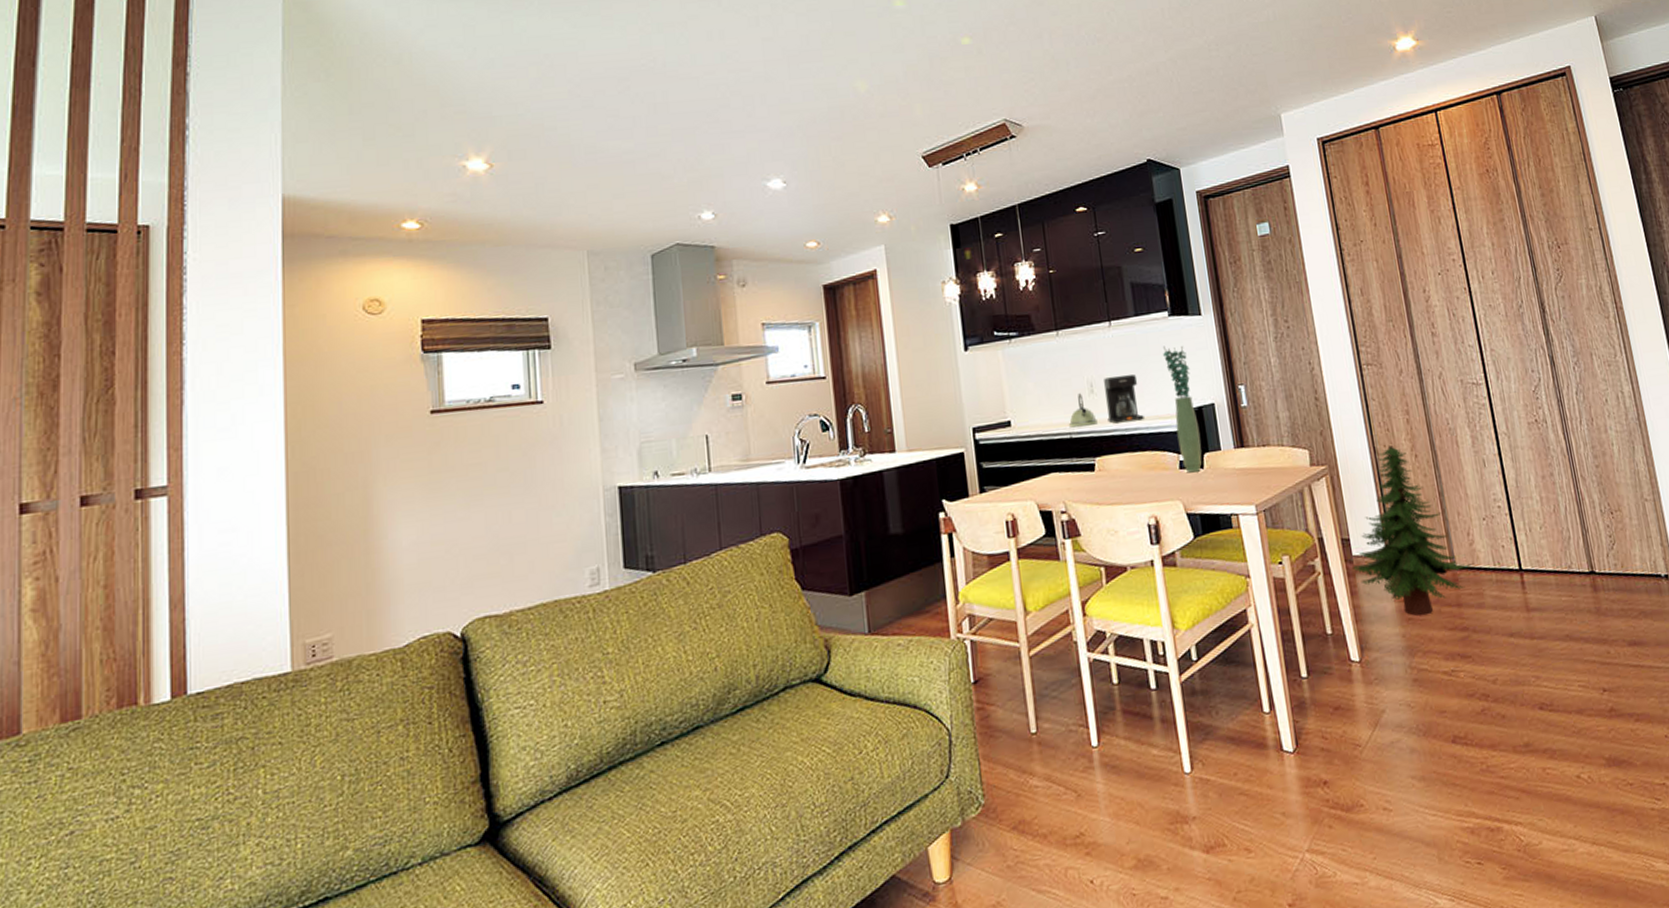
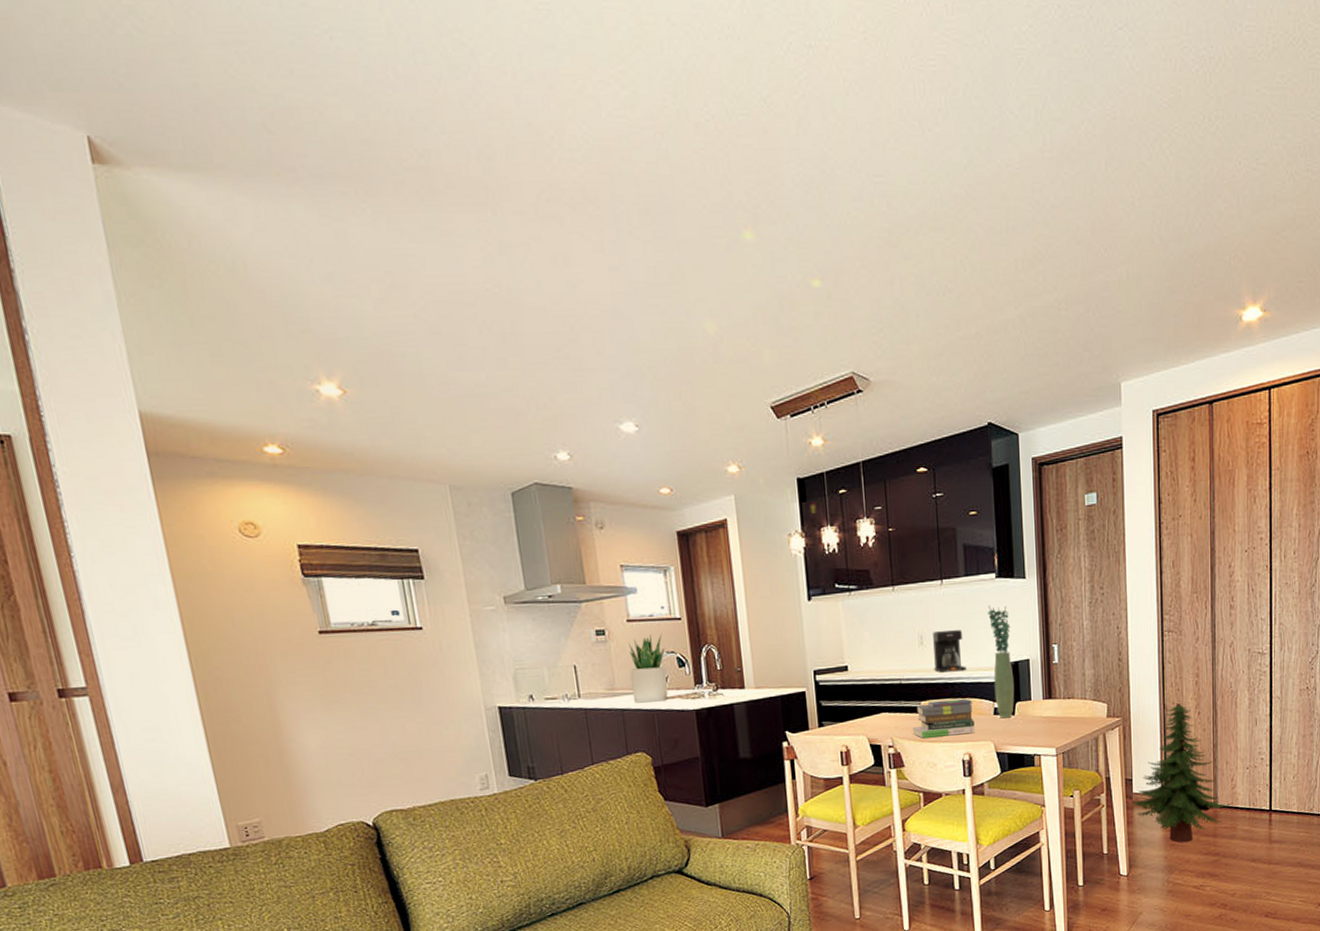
planter: none [767,395,810,475] -> present [629,633,668,704]
kettle: present [1069,393,1098,428] -> none [900,644,925,674]
books: none [1088,451,1160,501] -> present [913,698,975,738]

